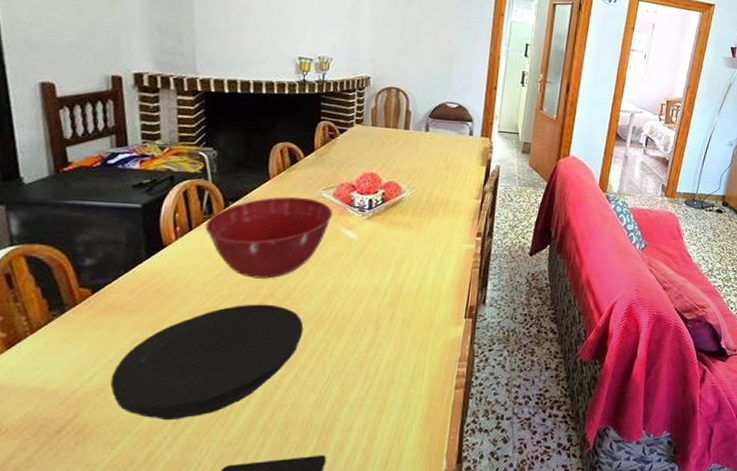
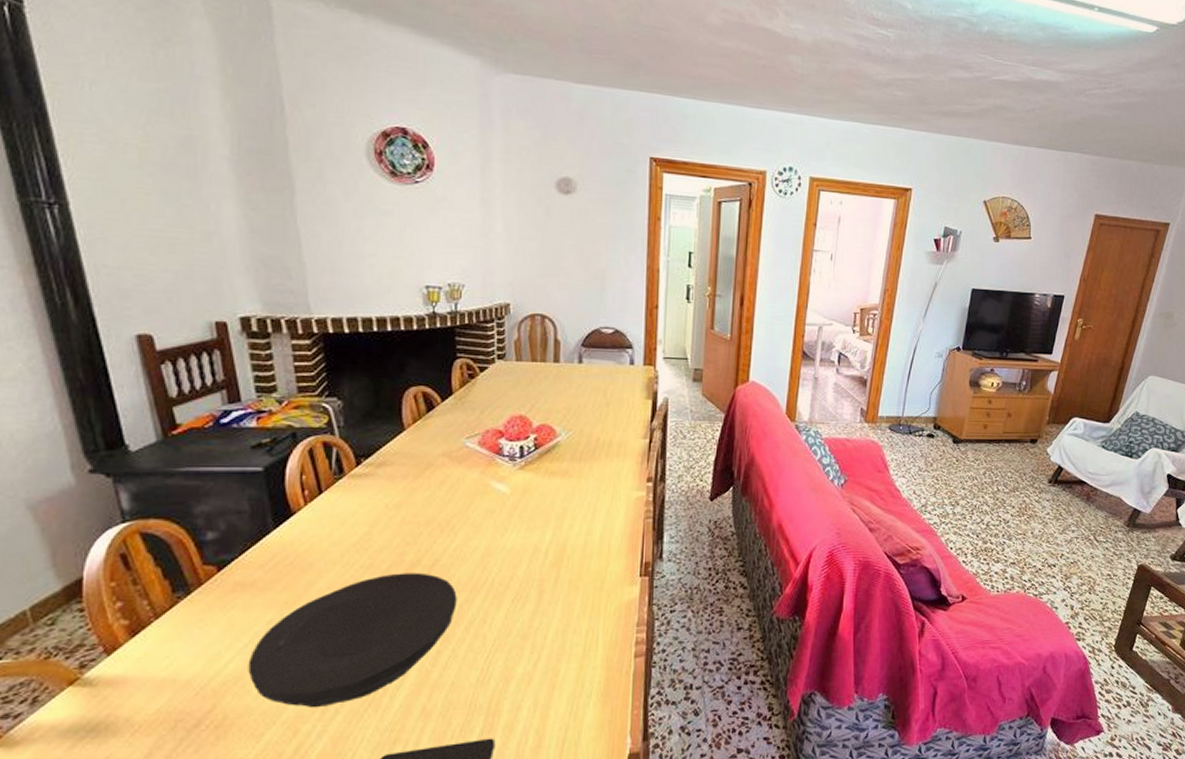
mixing bowl: present [205,196,333,279] -> none [336,448,480,544]

